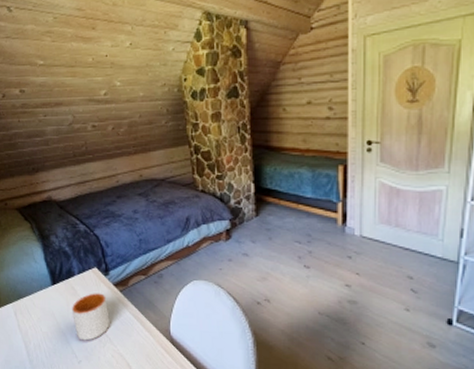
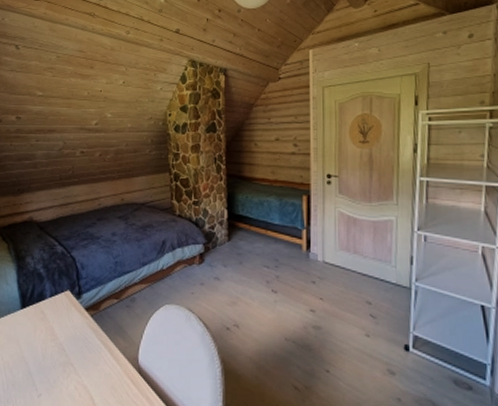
mug: present [72,293,110,341] -> none [38,317,77,371]

